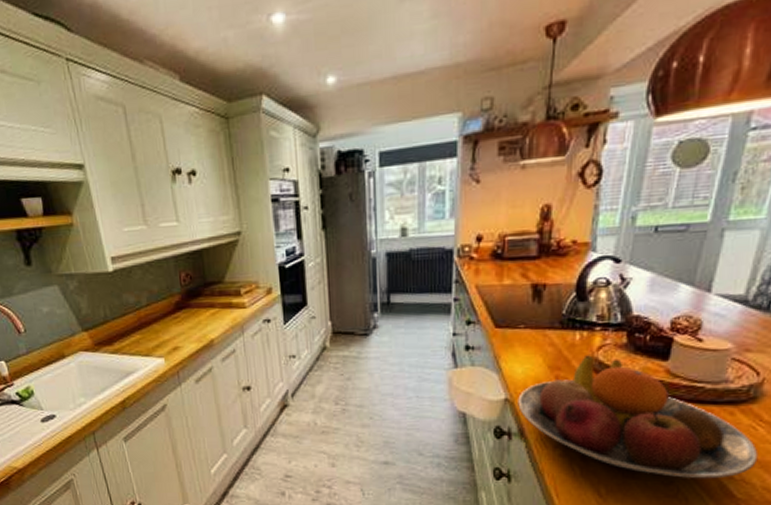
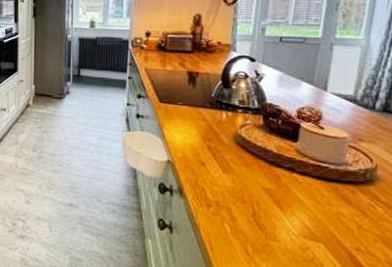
fruit bowl: present [518,355,759,479] -> none [178,131,380,249]

